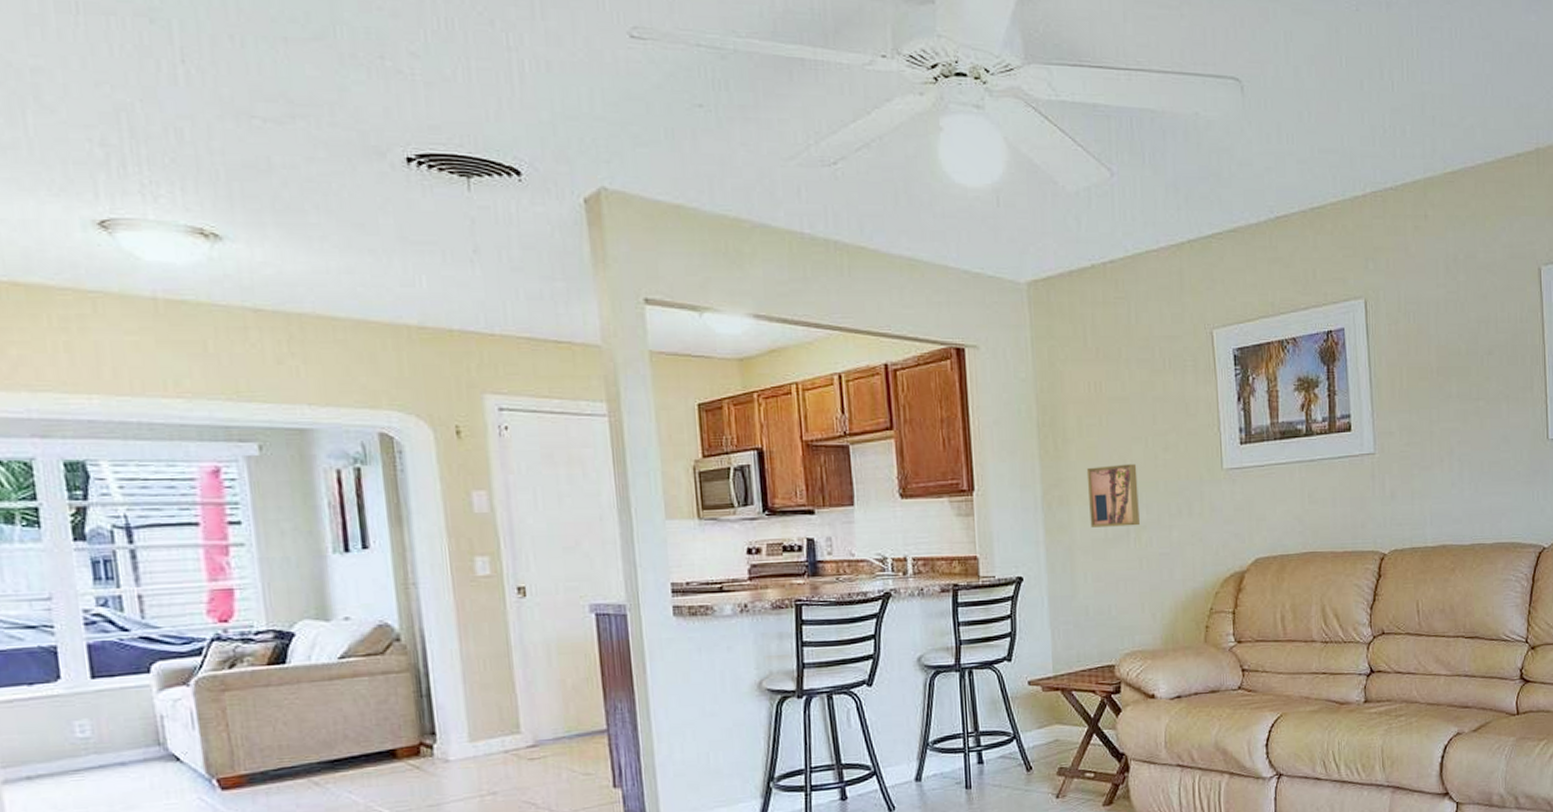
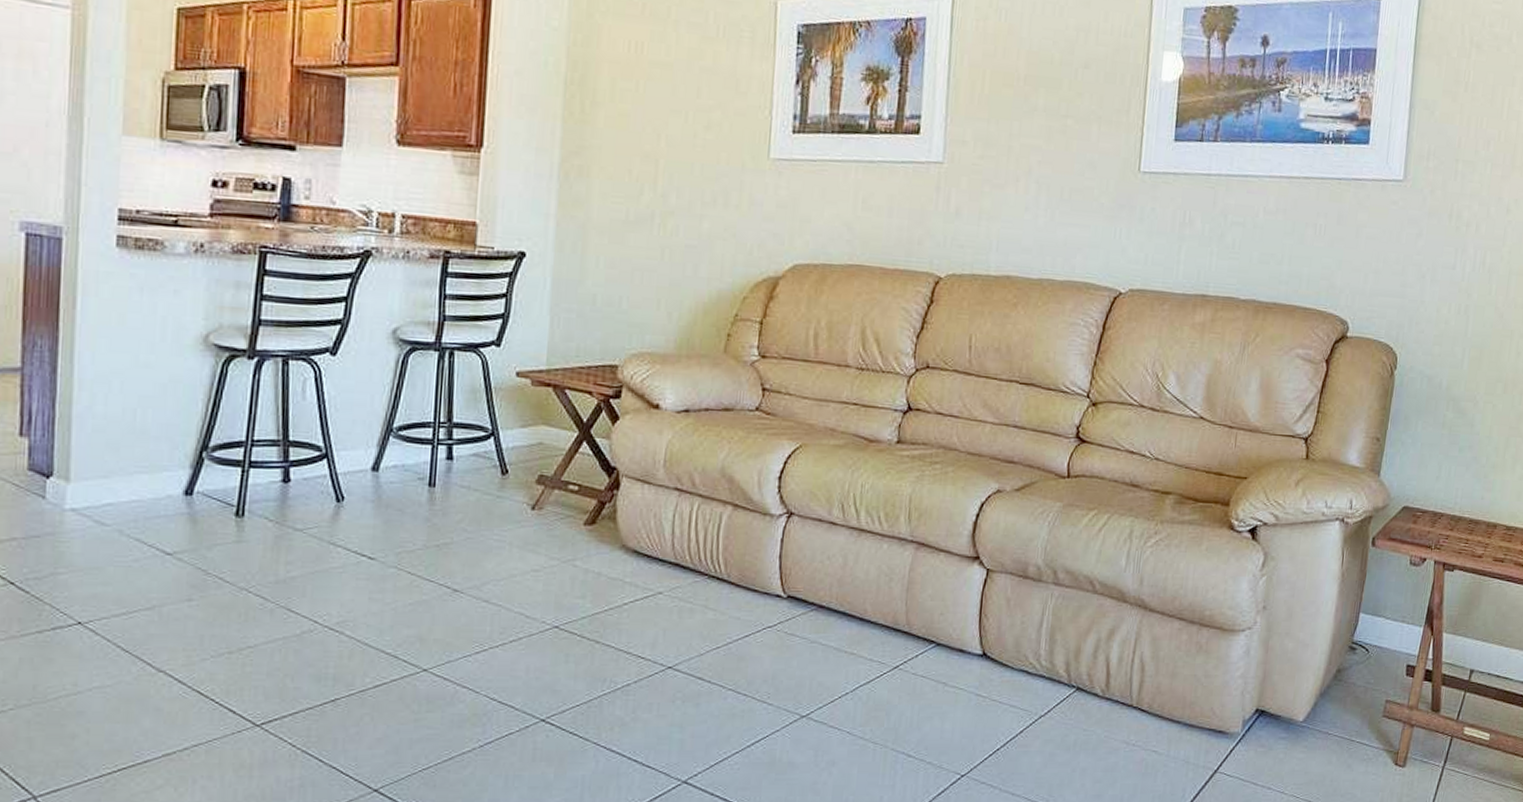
wall art: present [1086,463,1140,528] -> none [610,137,672,211]

